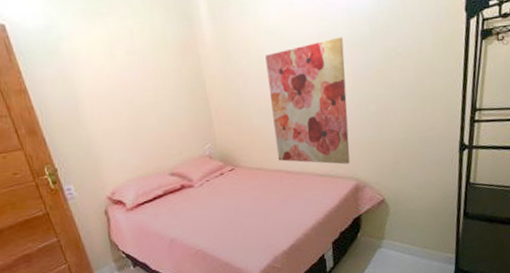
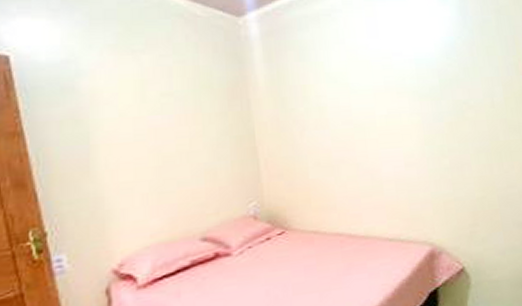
wall art: present [265,37,350,165] -> none [326,87,423,227]

